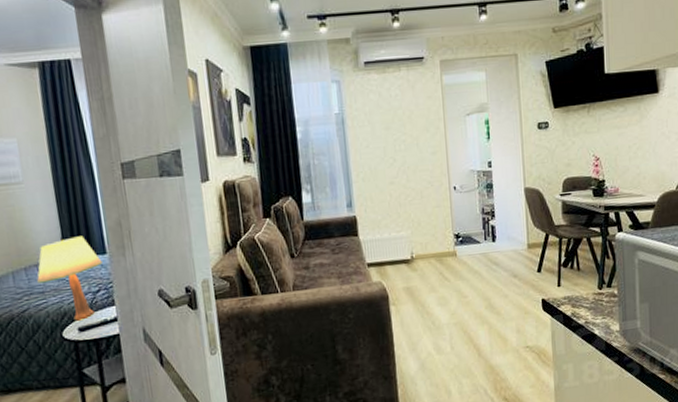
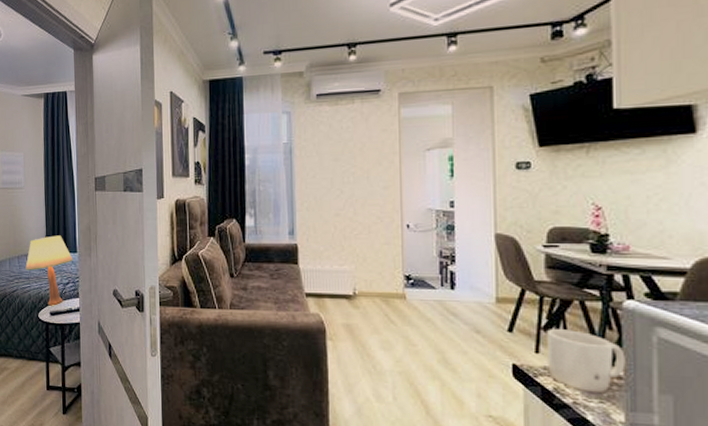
mug: none [565,263,619,312] -> present [547,329,626,394]

